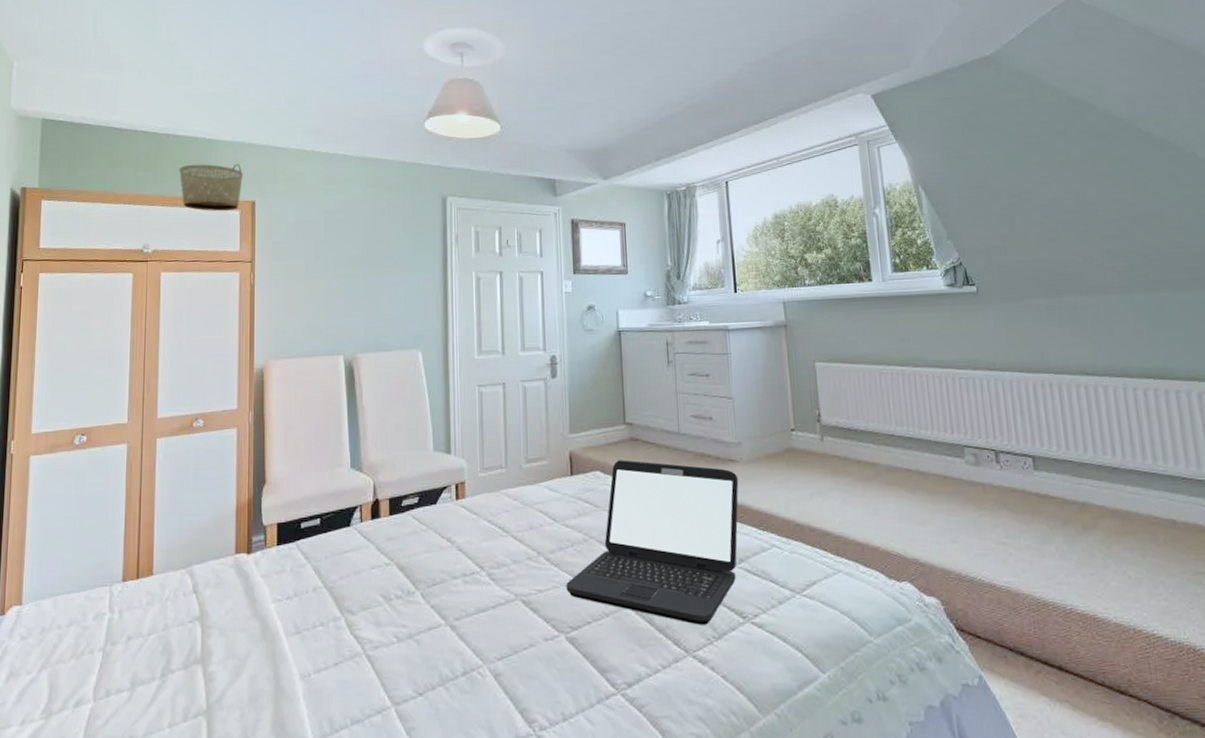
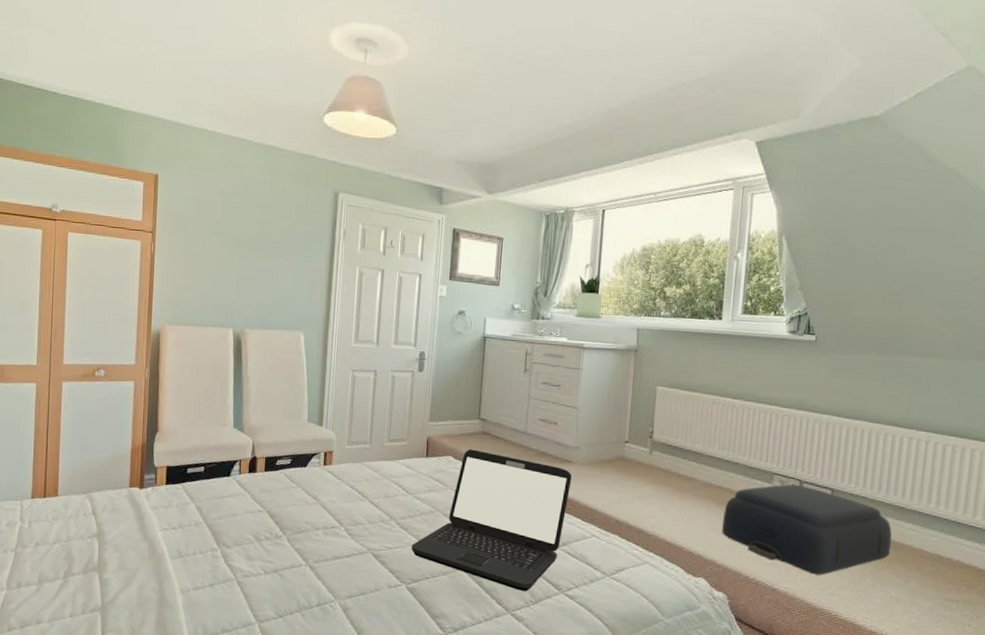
basket: present [179,163,243,212] -> none [87,131,147,181]
planter: none [712,250,744,298] -> present [574,275,603,319]
suitcase: none [916,455,1116,562] -> present [722,484,892,575]

